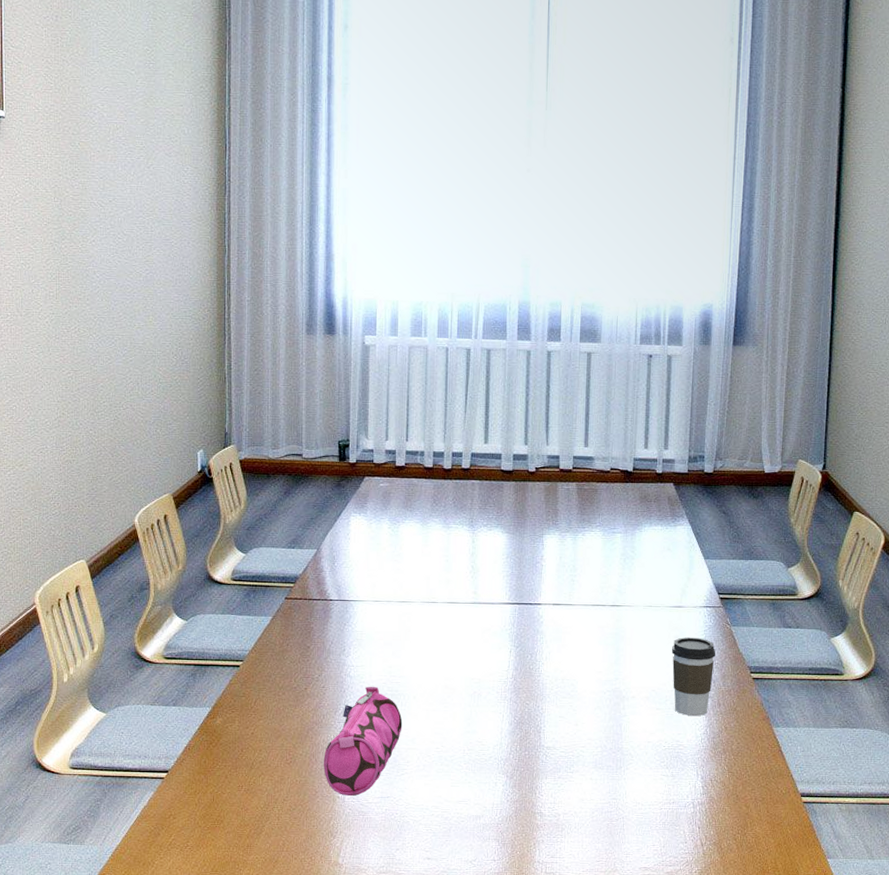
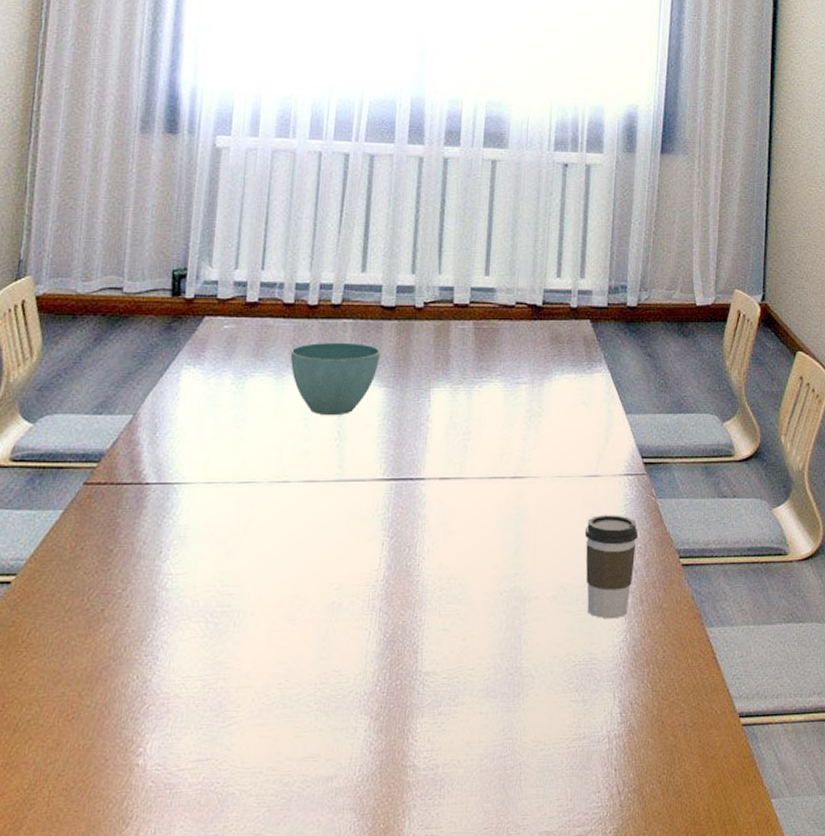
pencil case: present [324,686,403,796] -> none [119,601,234,762]
plant pot: none [432,497,503,554] -> present [290,342,381,416]

